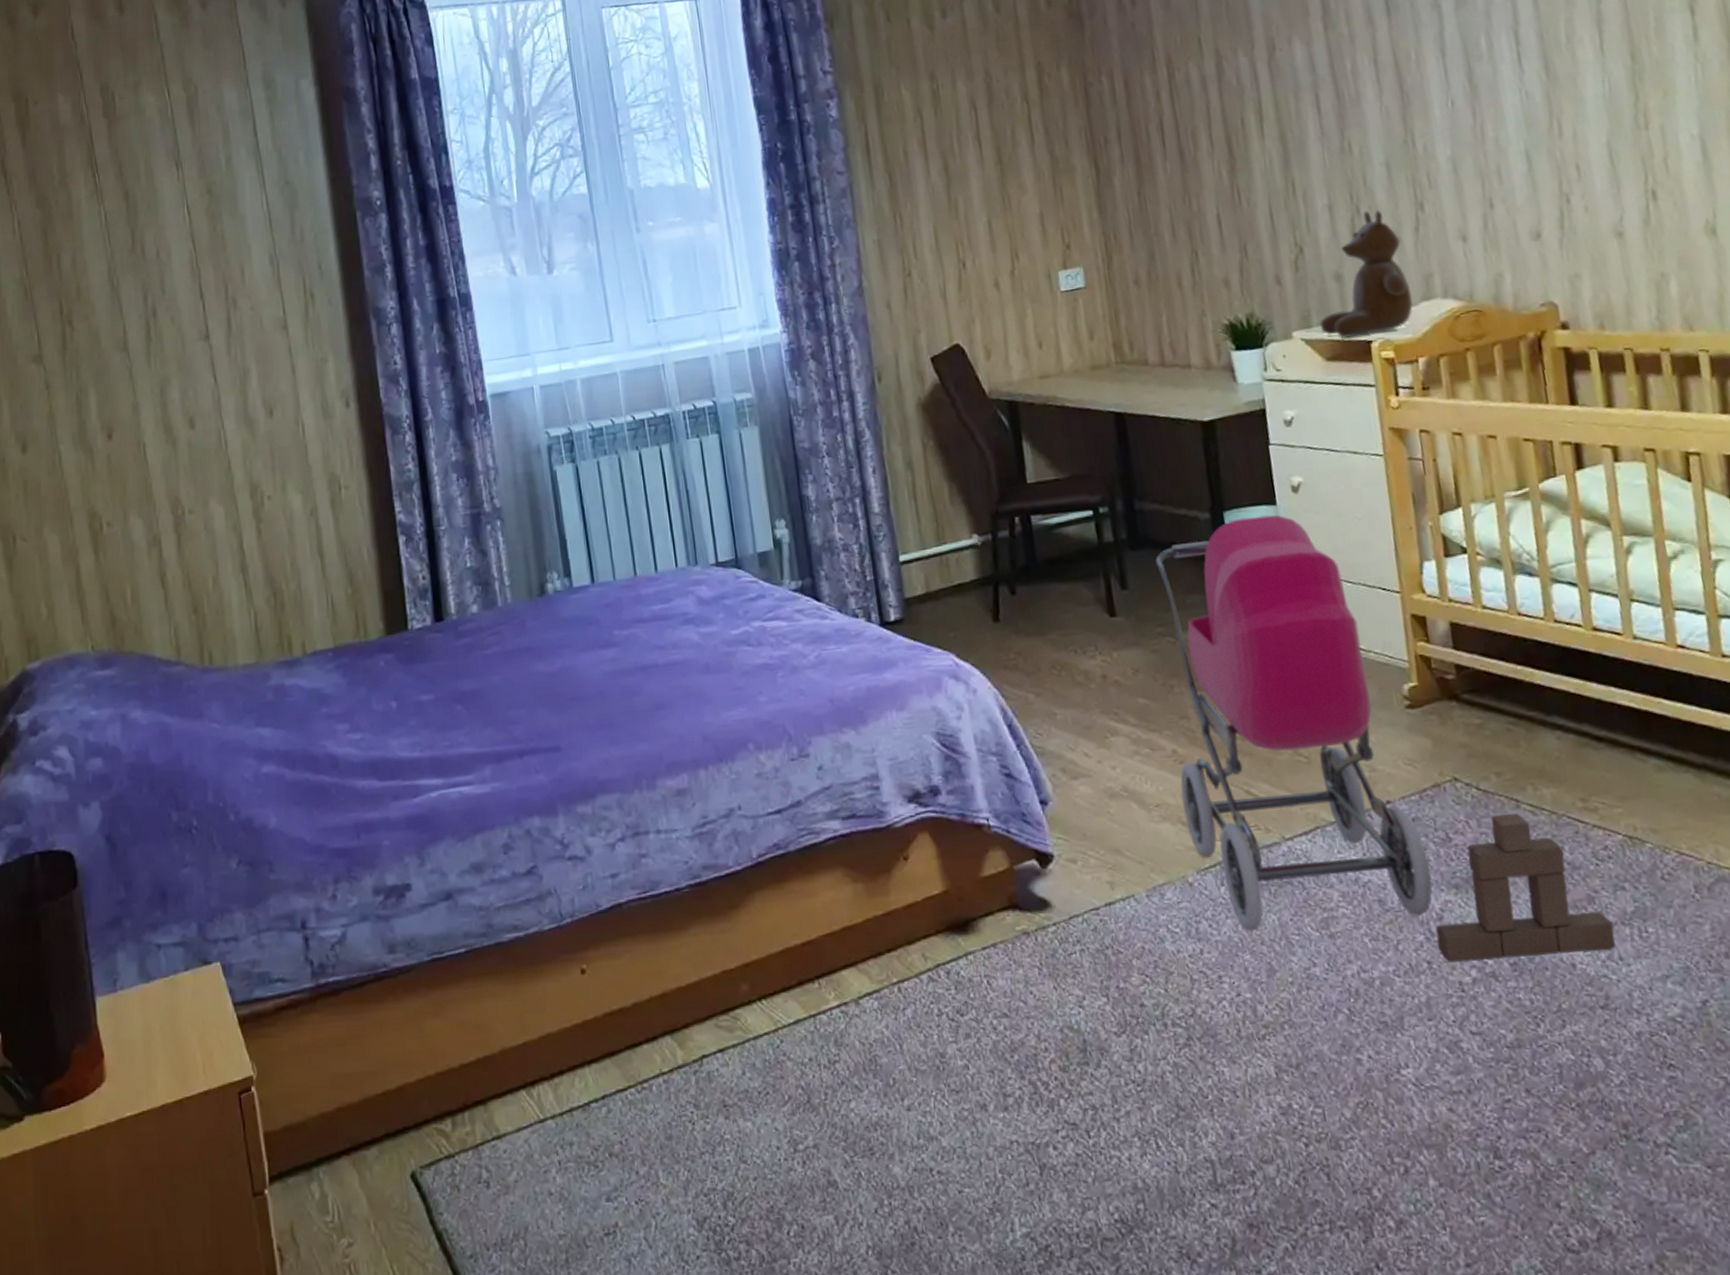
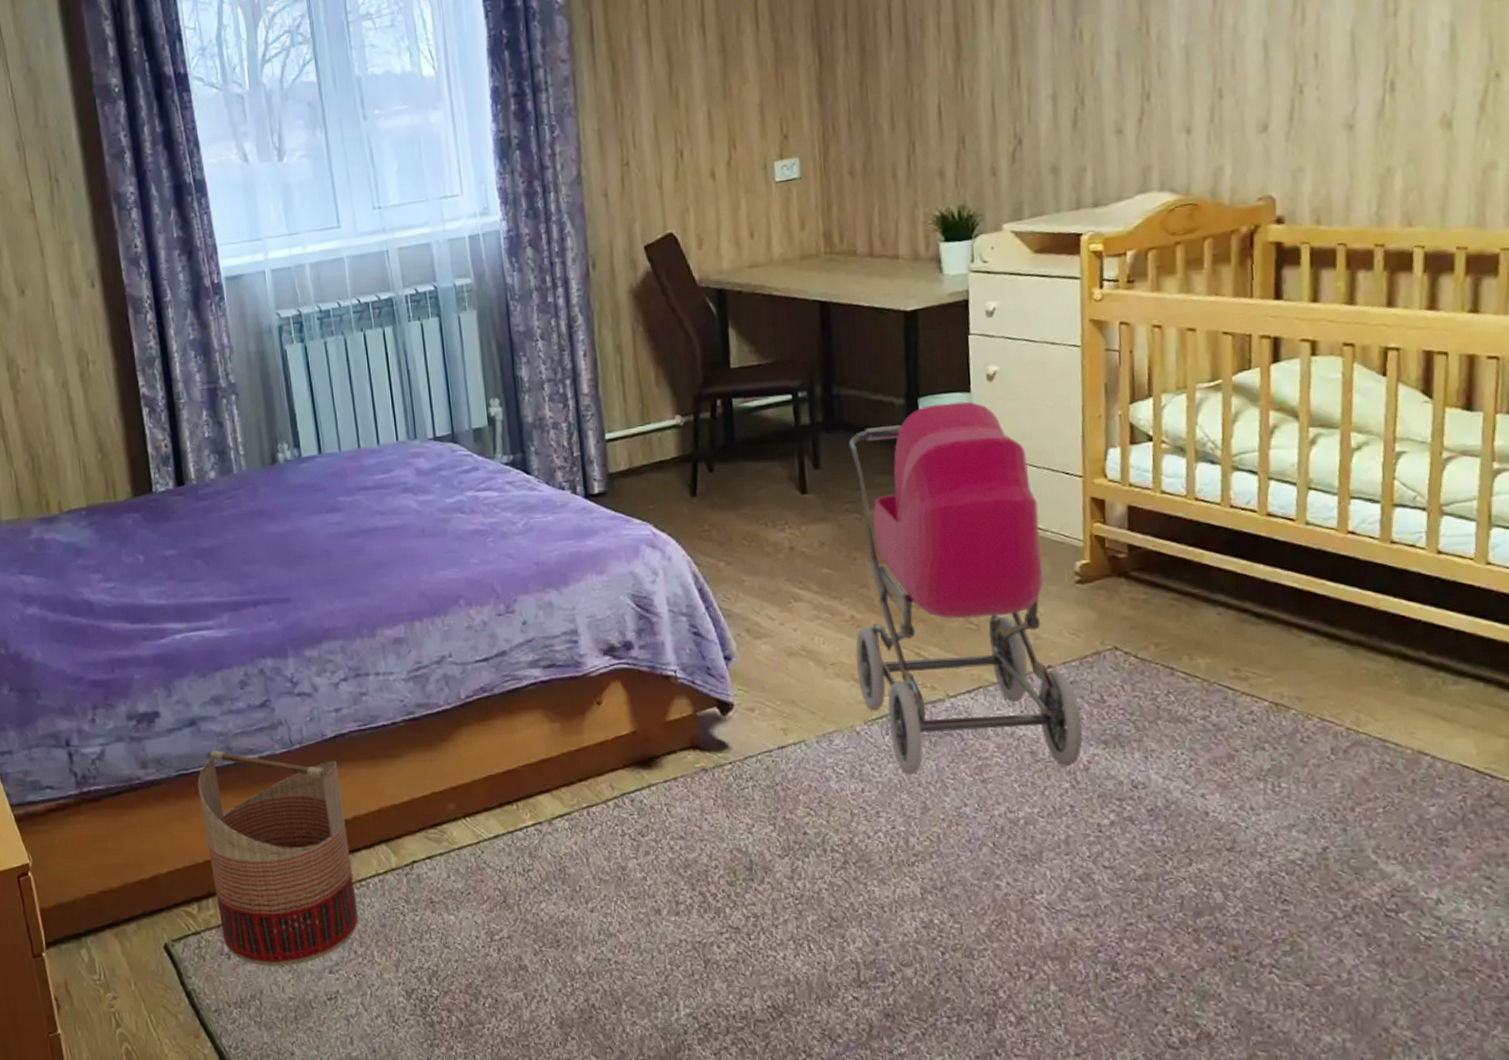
basket: none [453,928,641,1196] -> present [197,750,359,966]
stuffed bear: present [1319,209,1413,338] -> none [1031,100,1128,231]
toy blocks: present [1435,813,1616,963] -> none [1081,680,1249,807]

